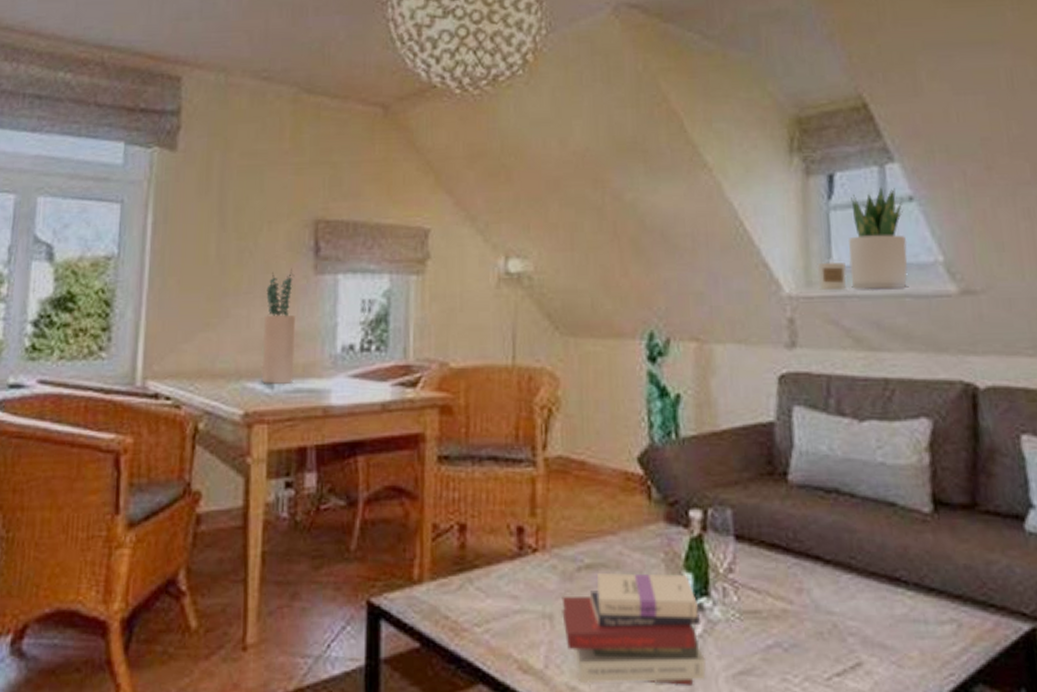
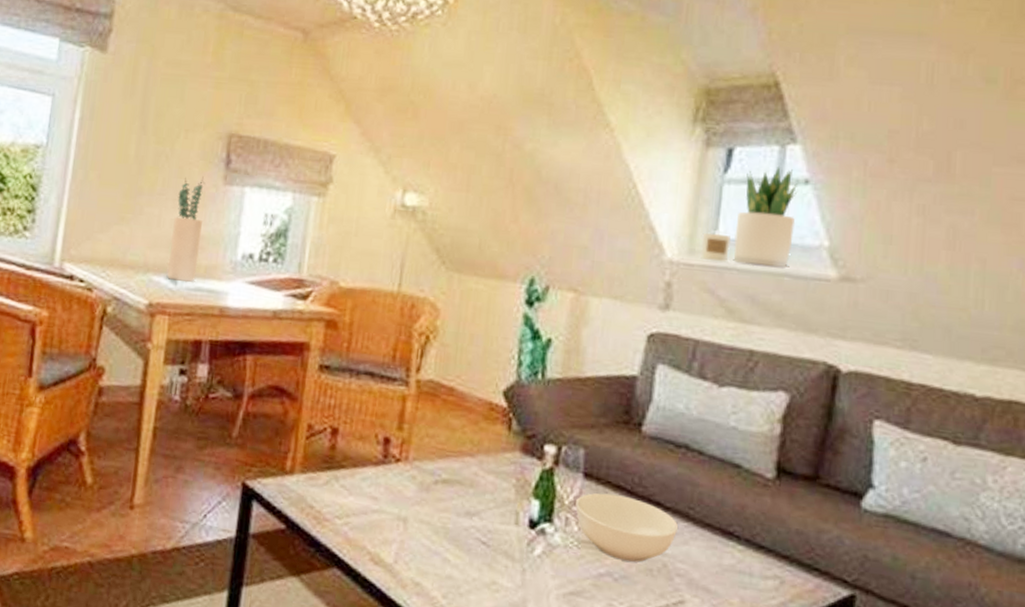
books: present [561,572,706,685] -> none [415,488,541,597]
bowl: none [731,554,843,627] -> present [575,492,679,563]

